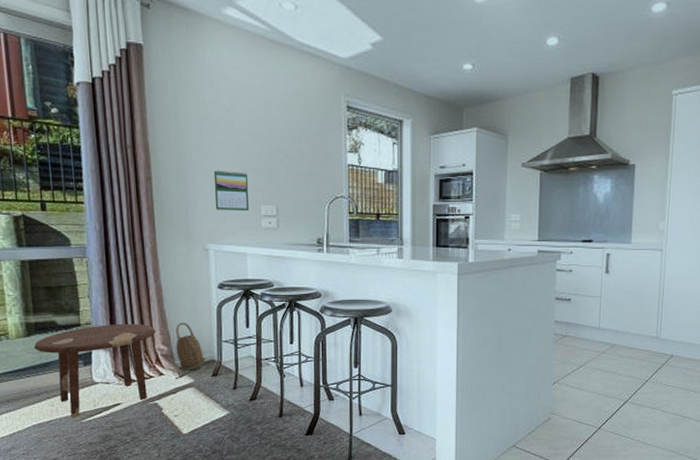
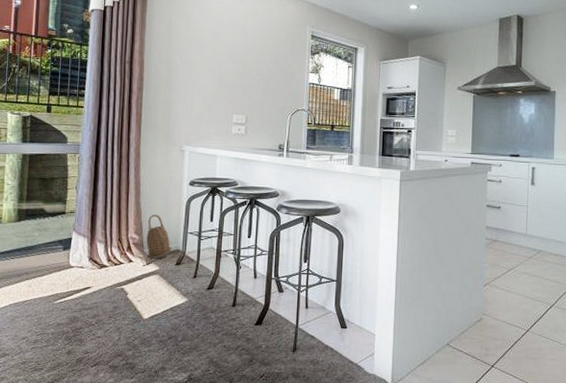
side table: present [33,323,156,418] -> none [22,213,131,299]
calendar: present [213,170,250,211] -> none [194,84,224,119]

